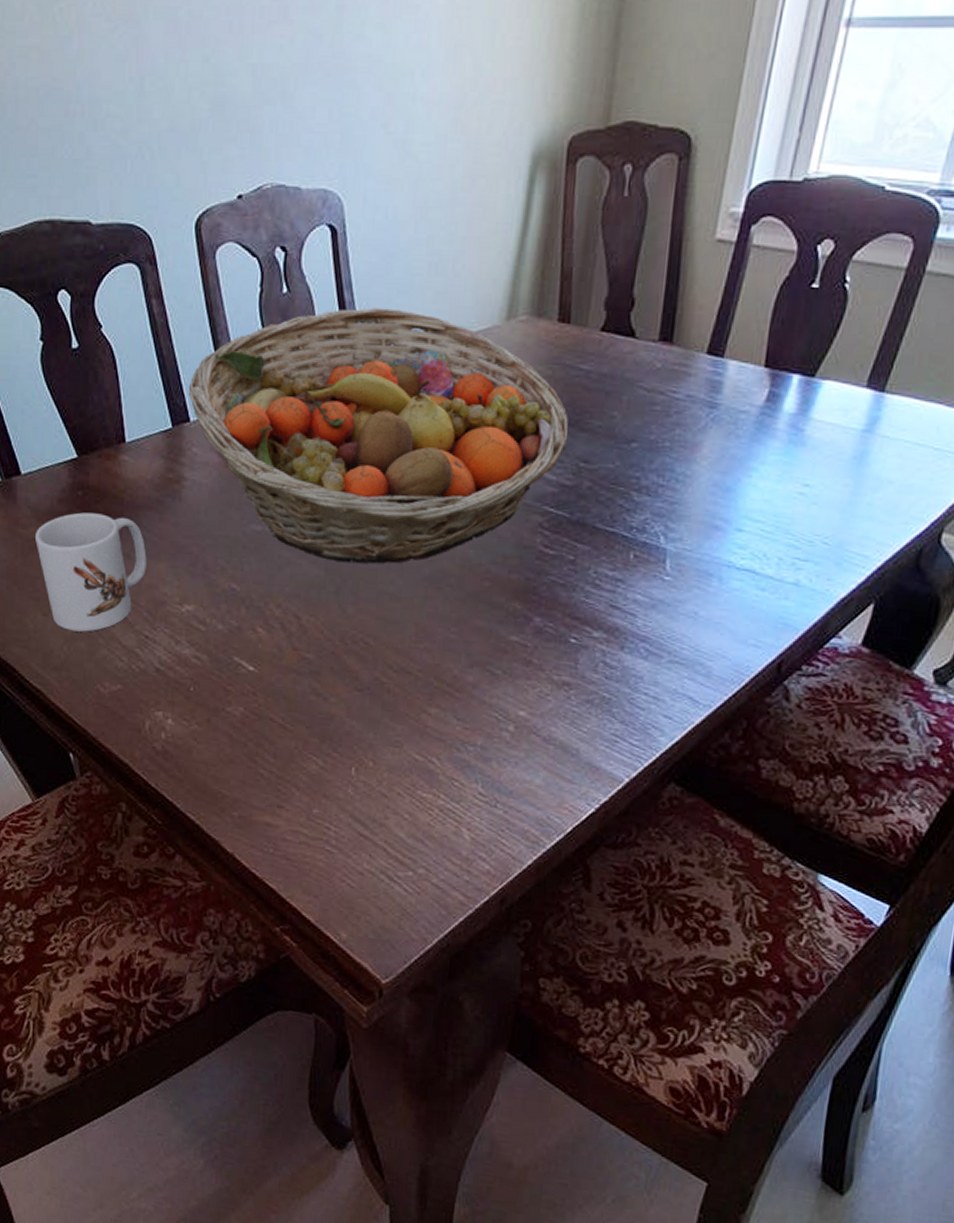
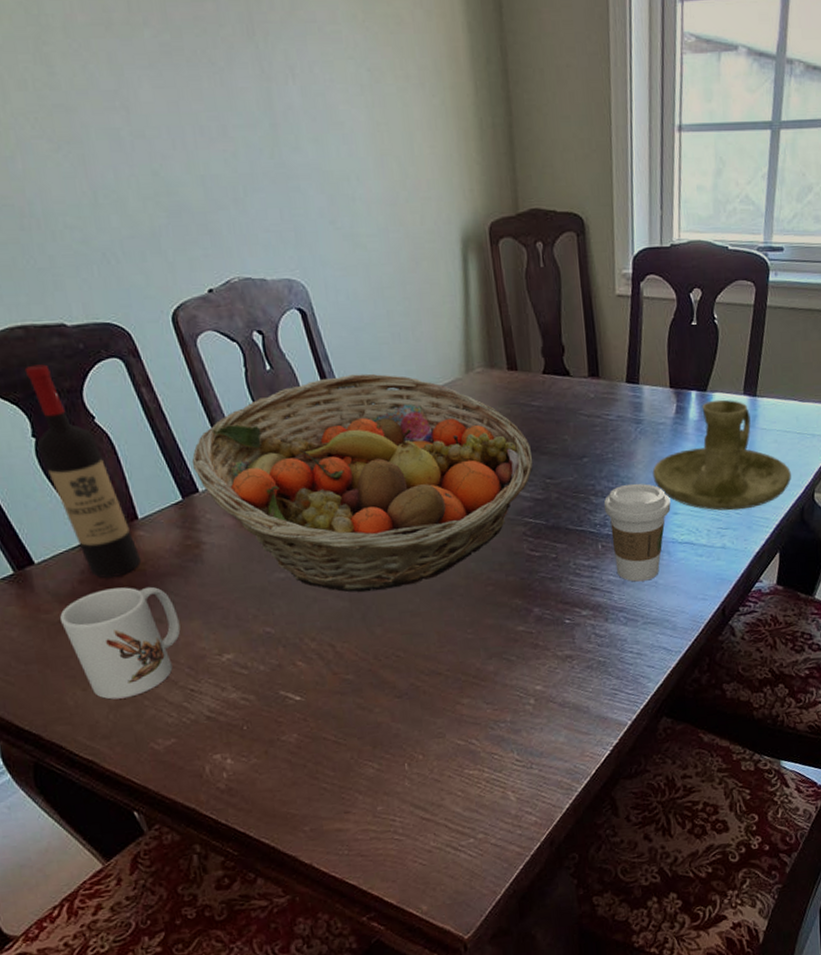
wine bottle: none [43,263,121,501] -> present [24,364,142,578]
coffee cup: none [646,483,736,609] -> present [603,483,671,582]
candle holder: none [718,390,914,540] -> present [652,399,791,511]

